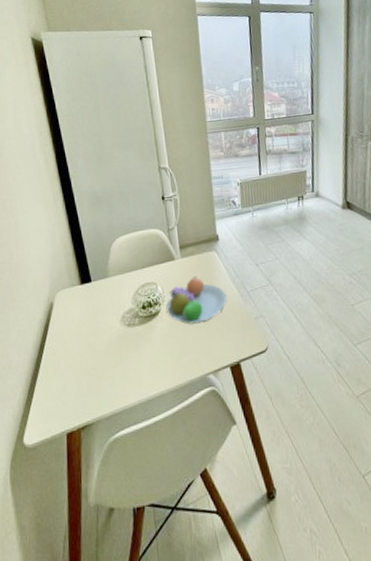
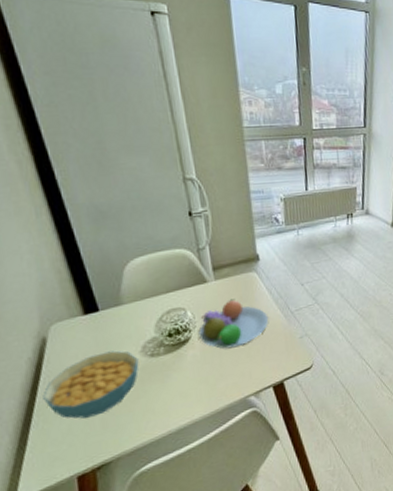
cereal bowl: none [47,318,119,379] -> present [43,350,139,419]

